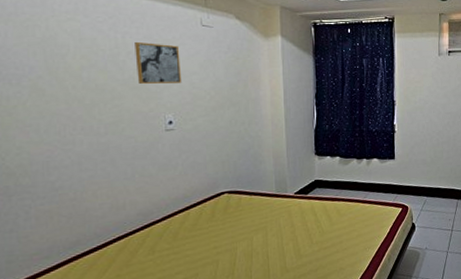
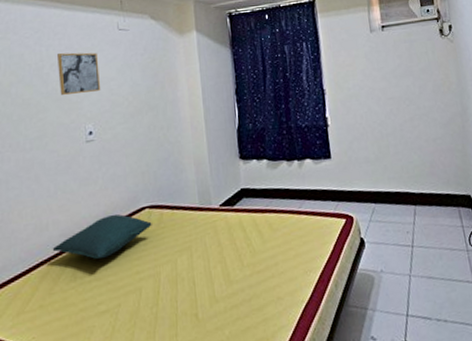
pillow: none [129,197,231,236] -> present [52,213,152,259]

